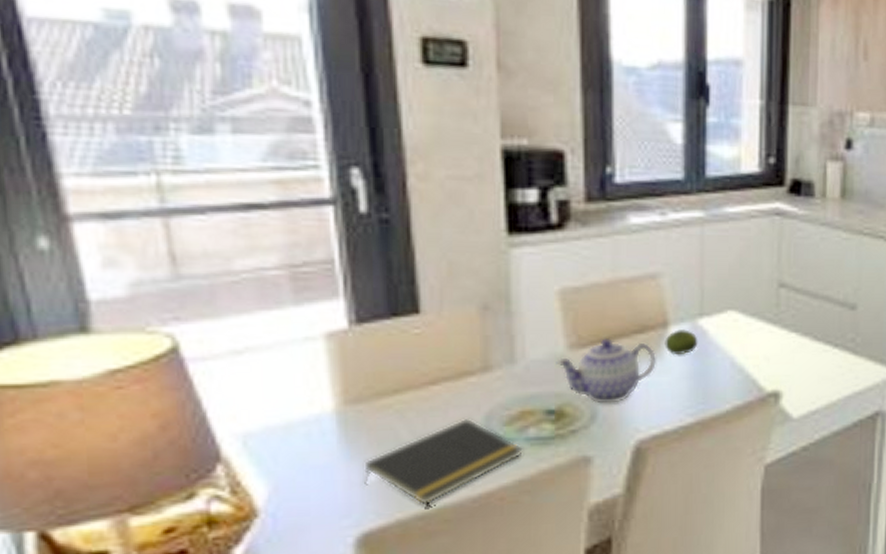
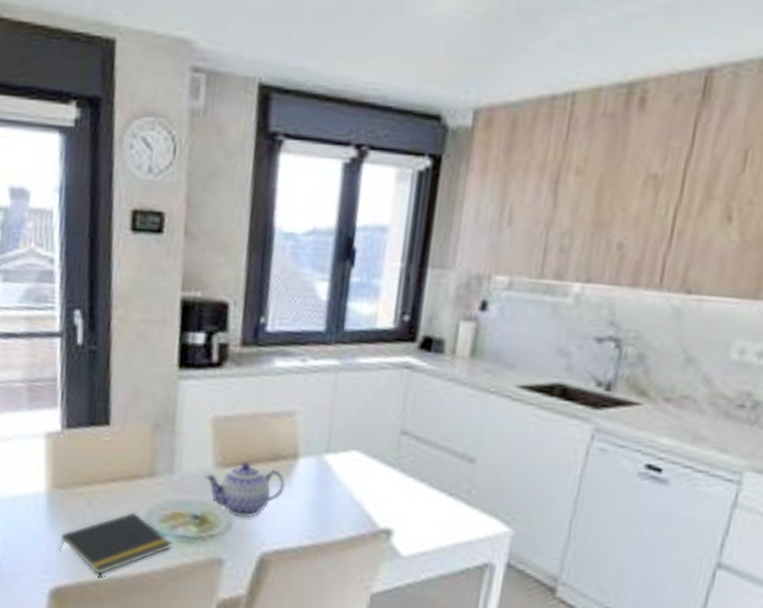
fruit: present [665,329,698,356] -> none [293,462,323,484]

